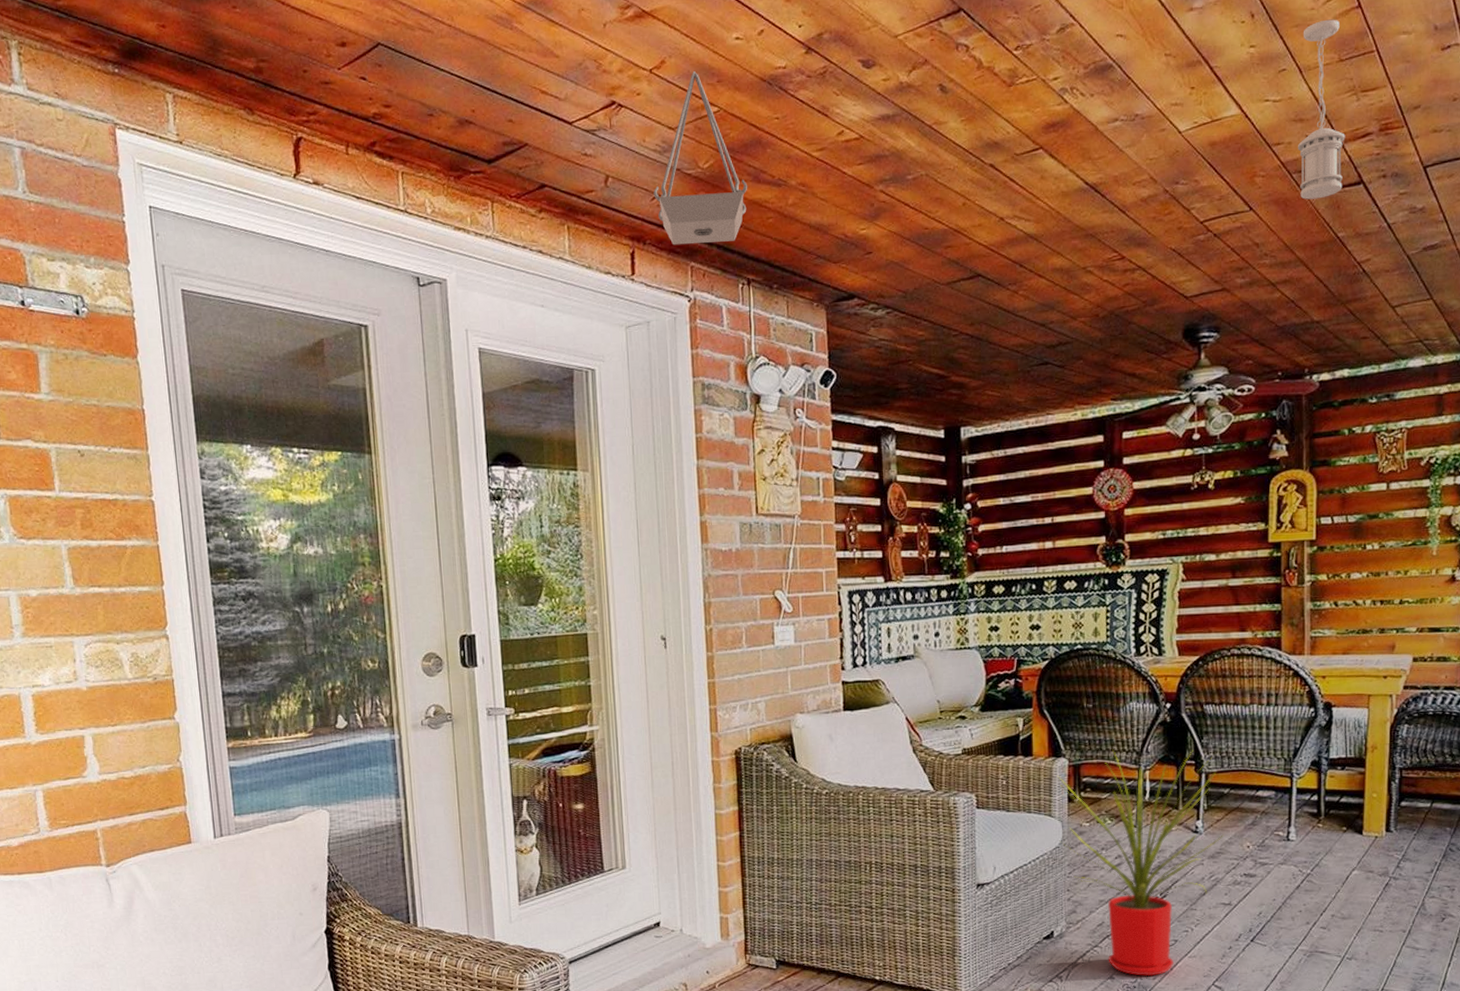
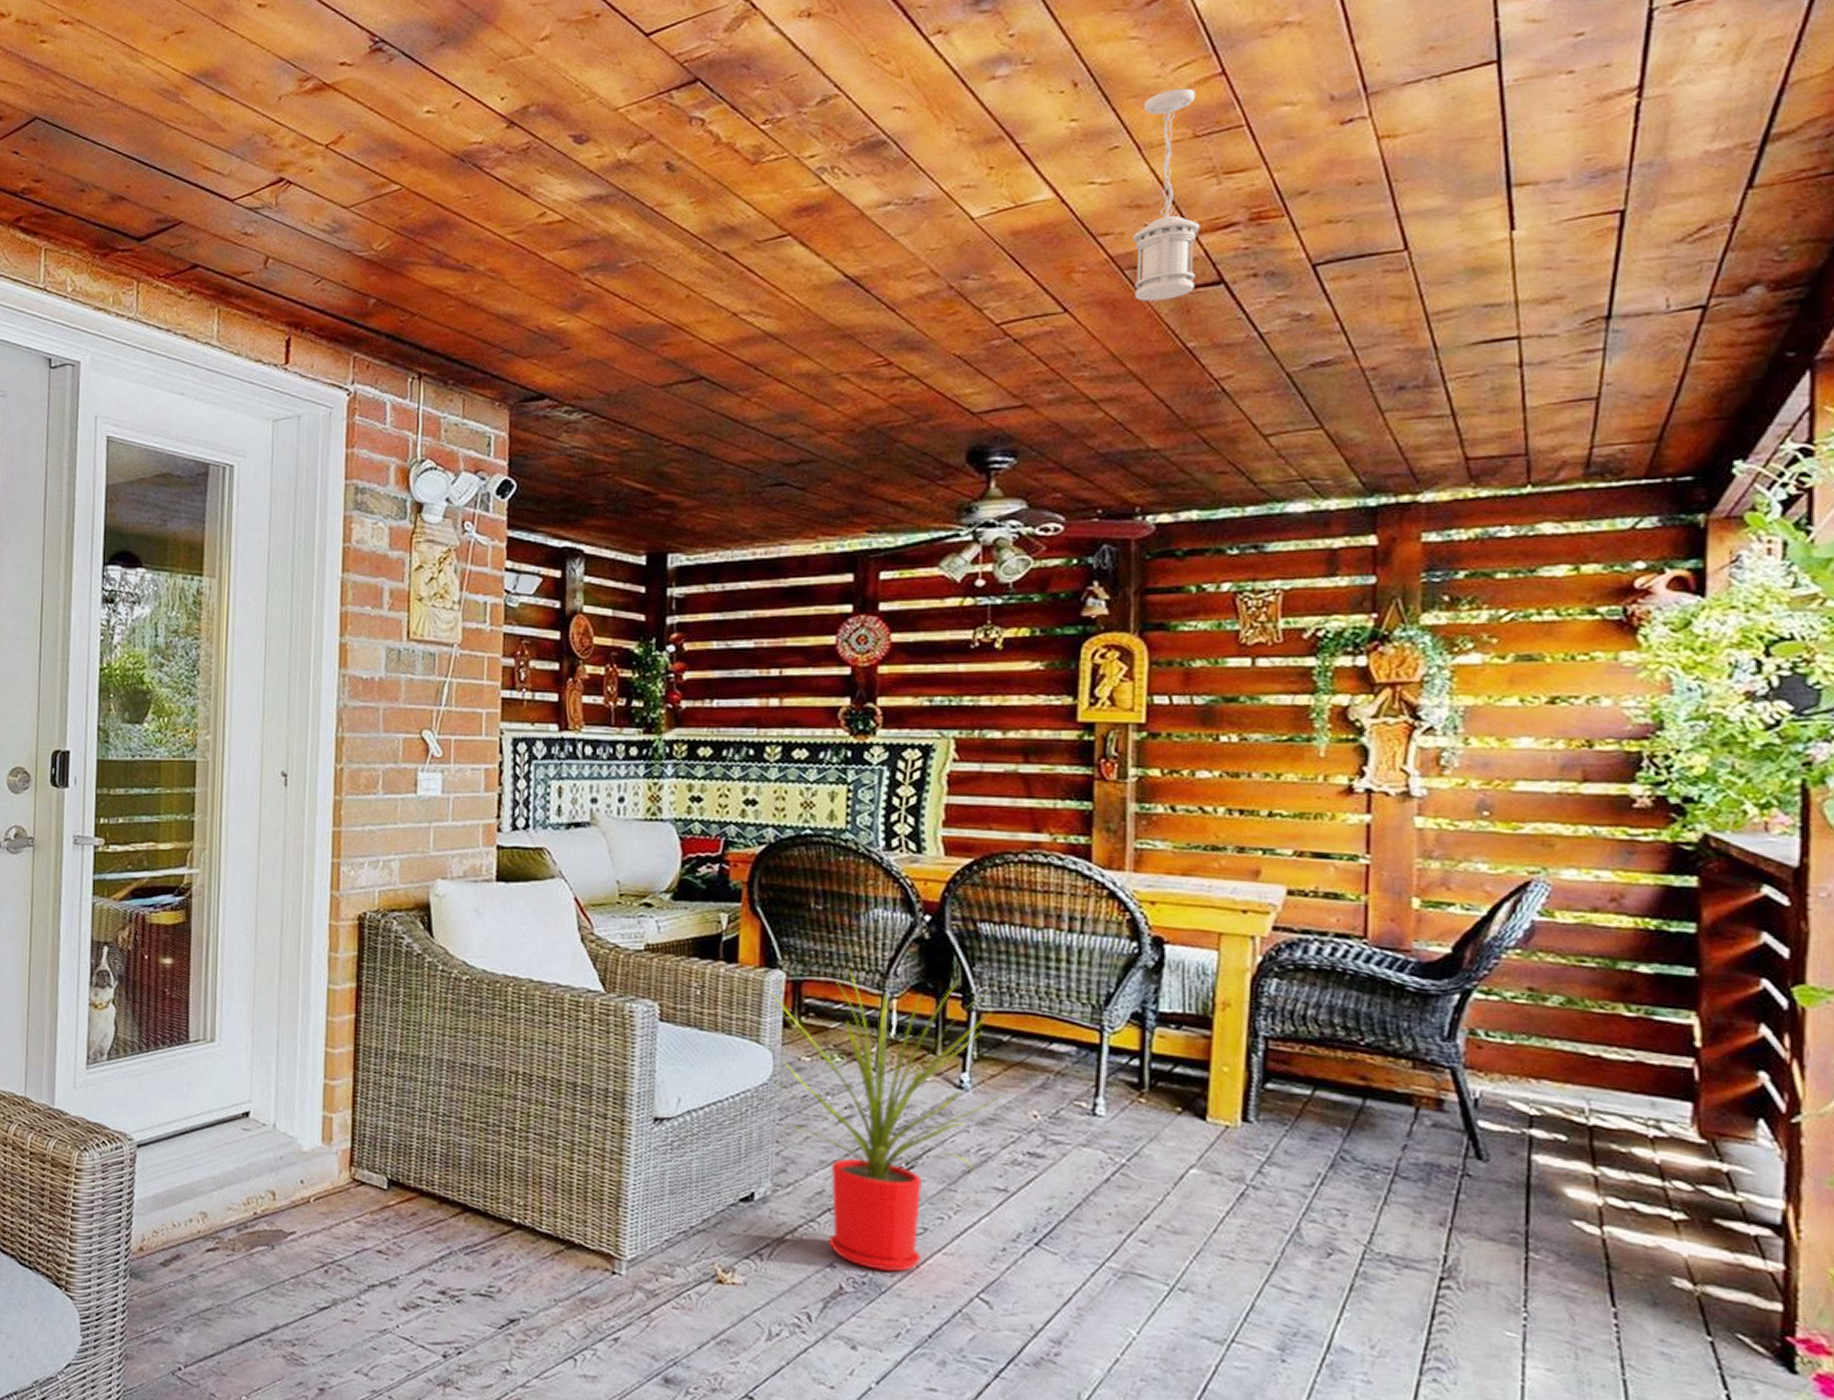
hanging planter: present [653,71,748,245] -> none [318,147,428,333]

